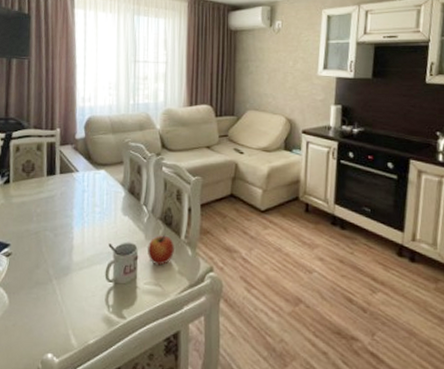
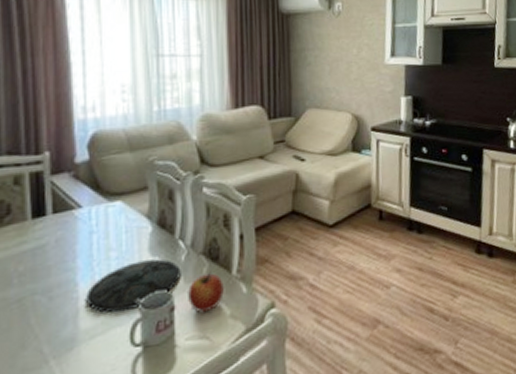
plate: none [78,217,144,254] -> present [86,259,181,313]

